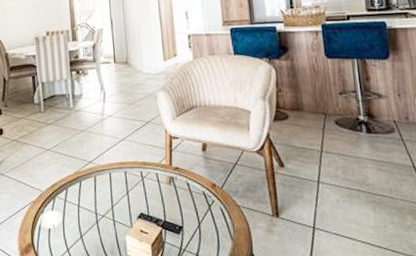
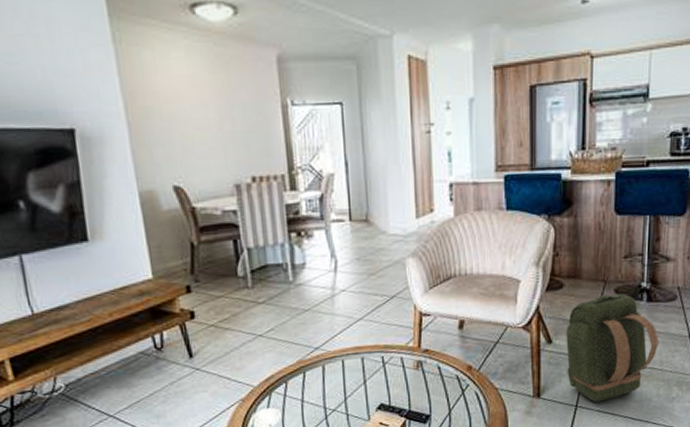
backpack: none [295,125,385,225] -> present [566,294,659,402]

